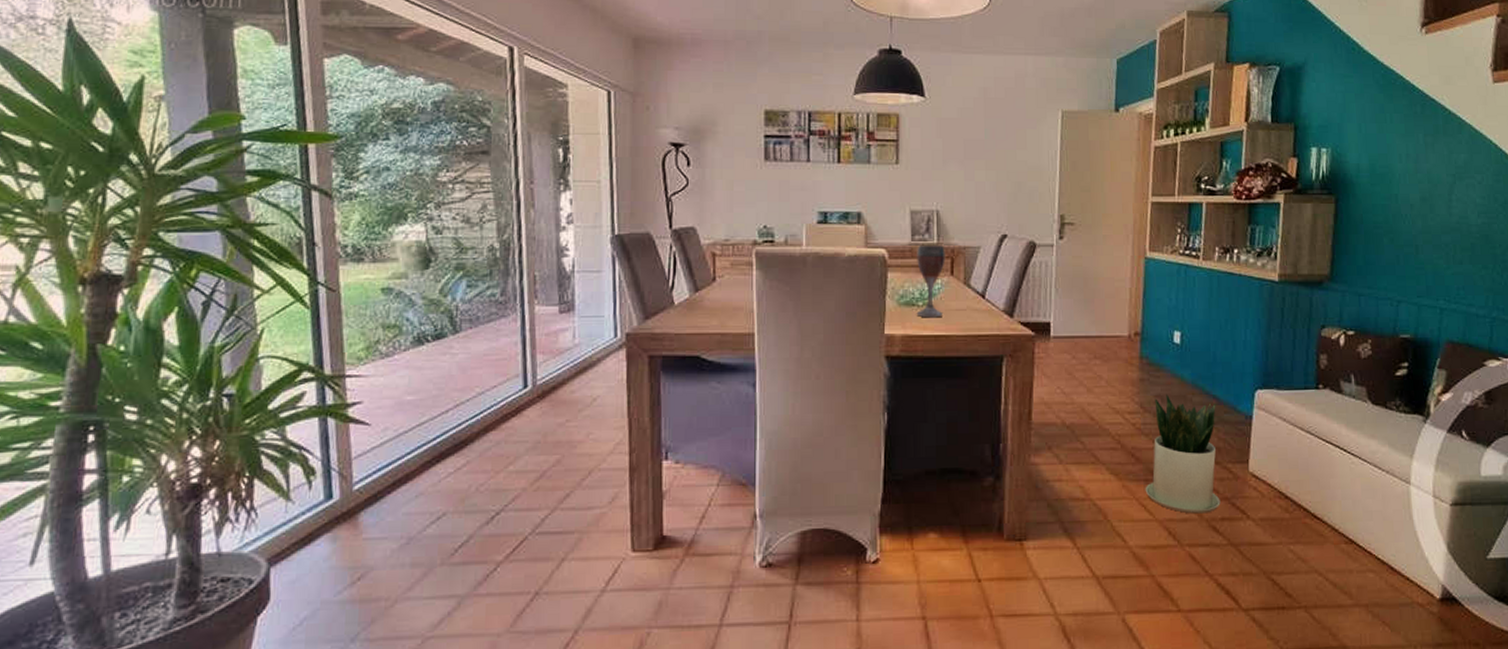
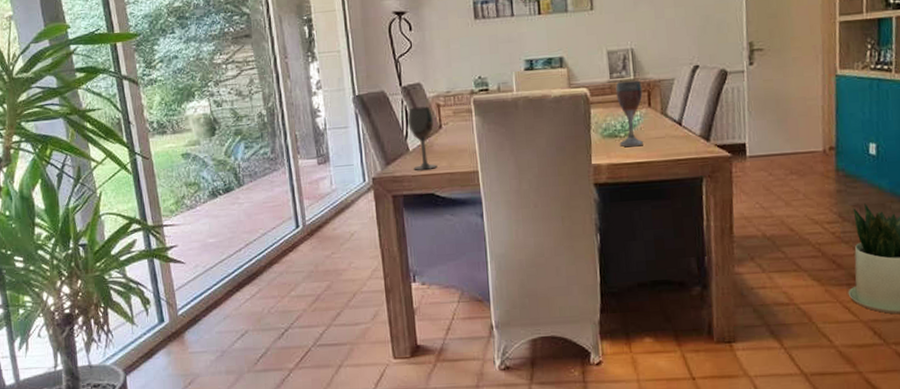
wine glass: none [675,254,707,328] -> present [407,106,438,170]

